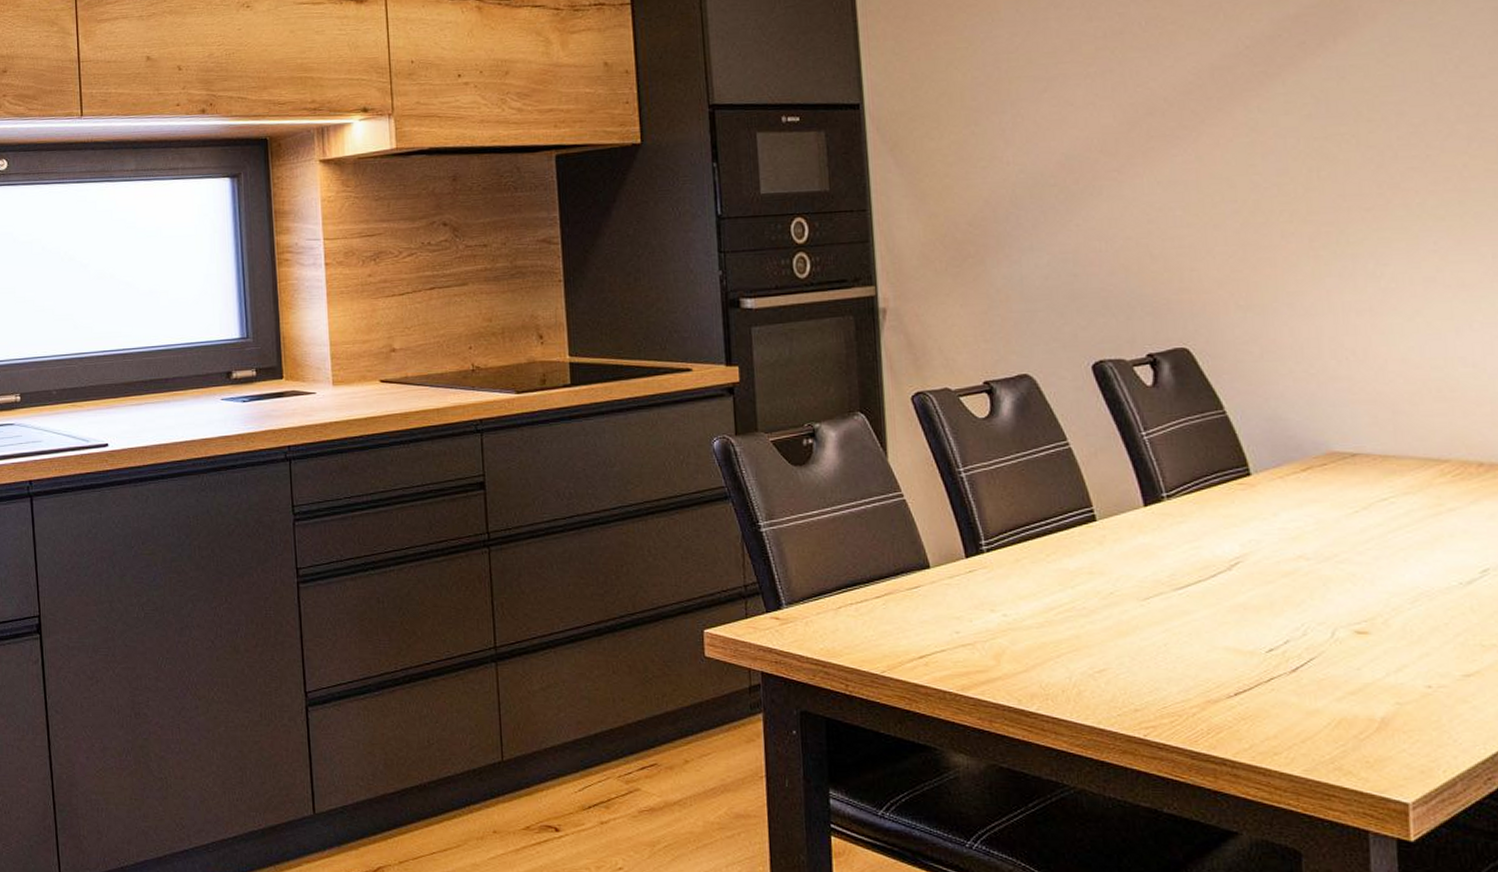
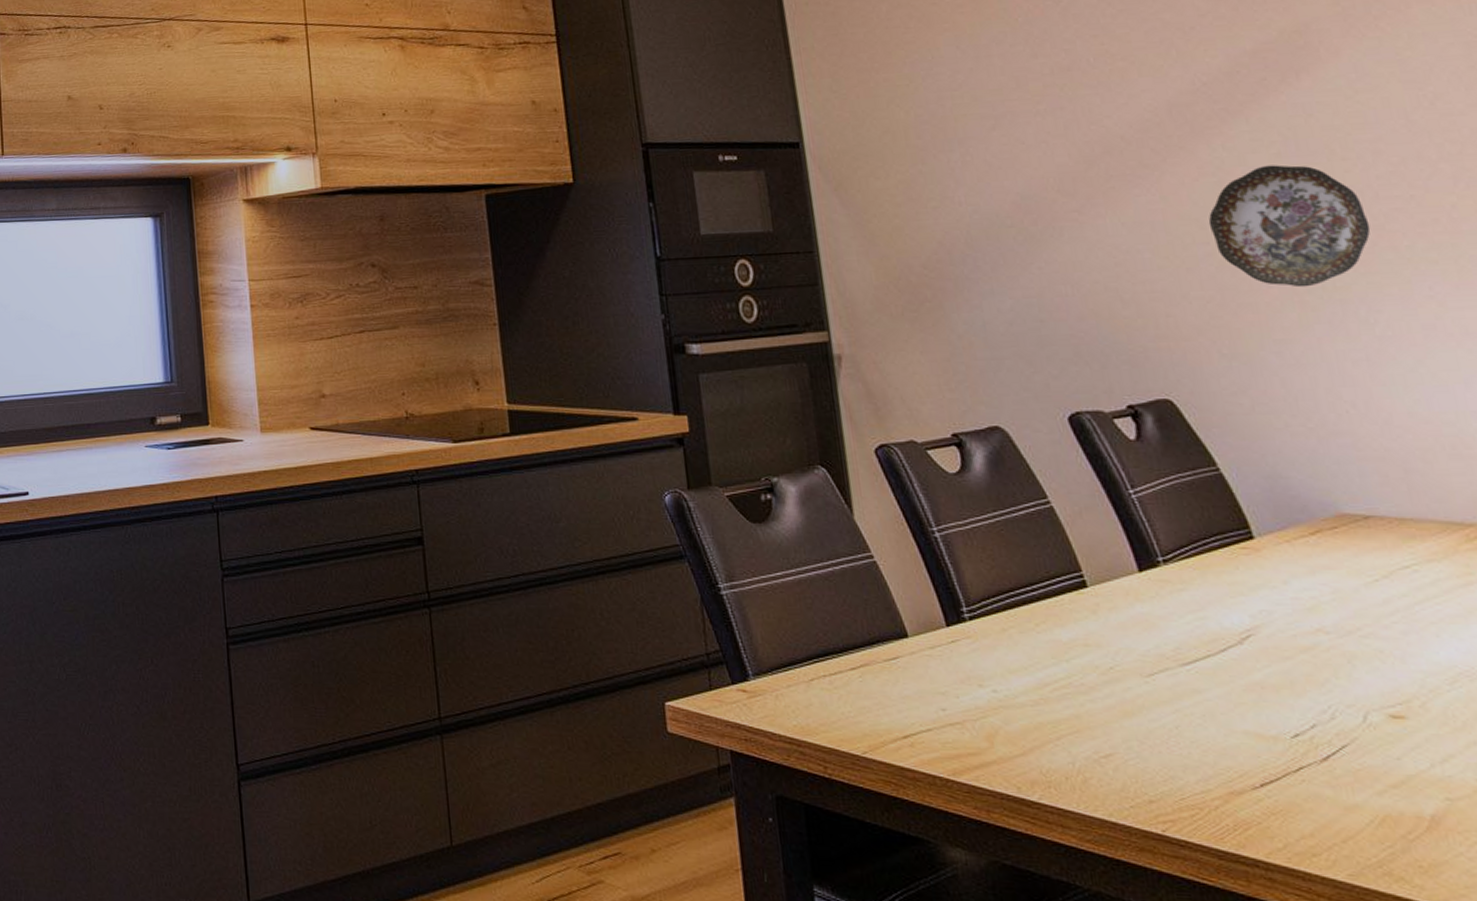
decorative plate: none [1238,126,1387,243] -> present [1208,165,1371,288]

